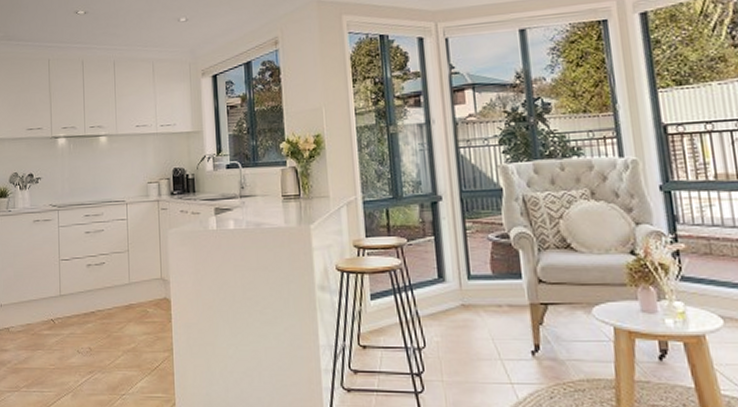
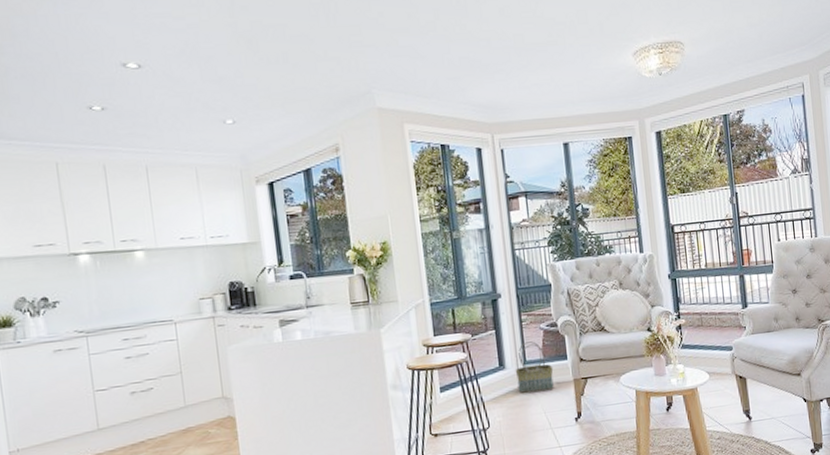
basket: none [456,253,505,312] -> present [515,341,554,393]

